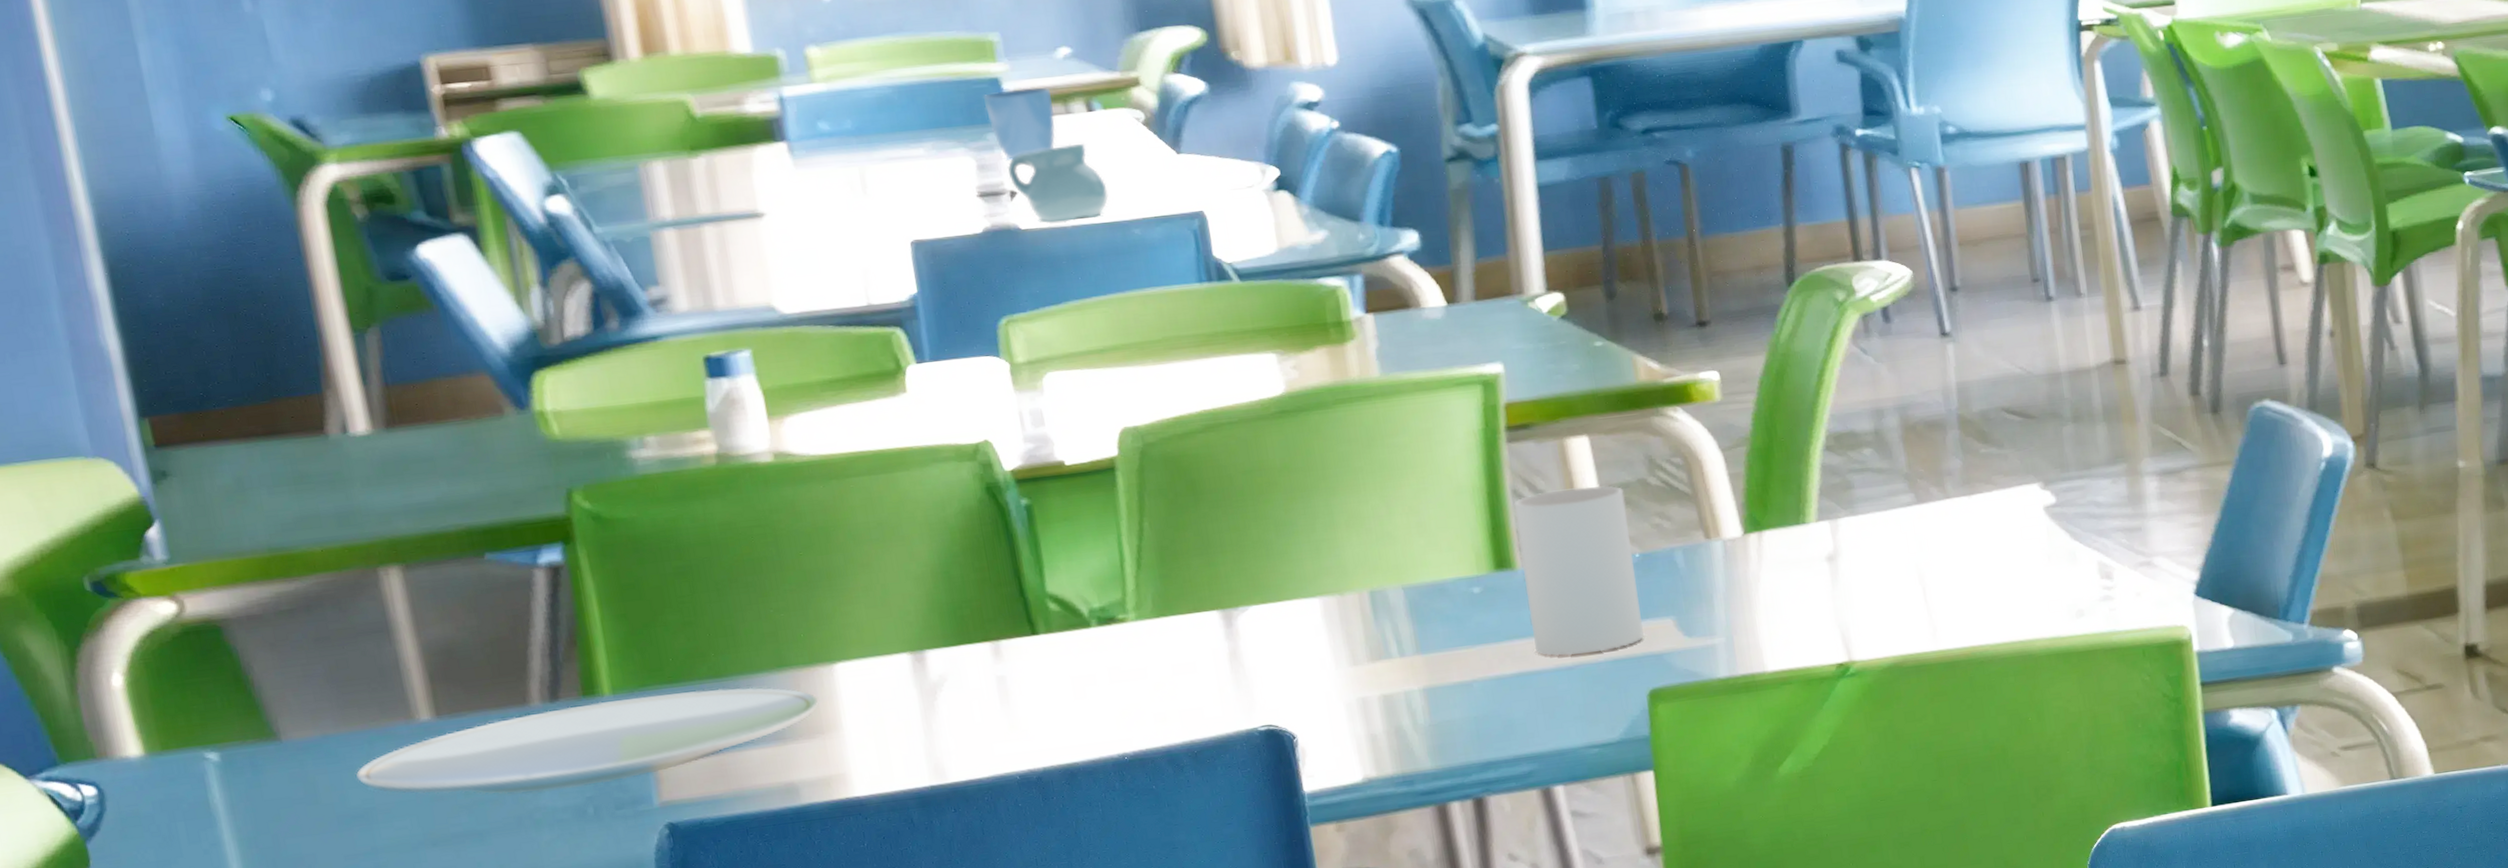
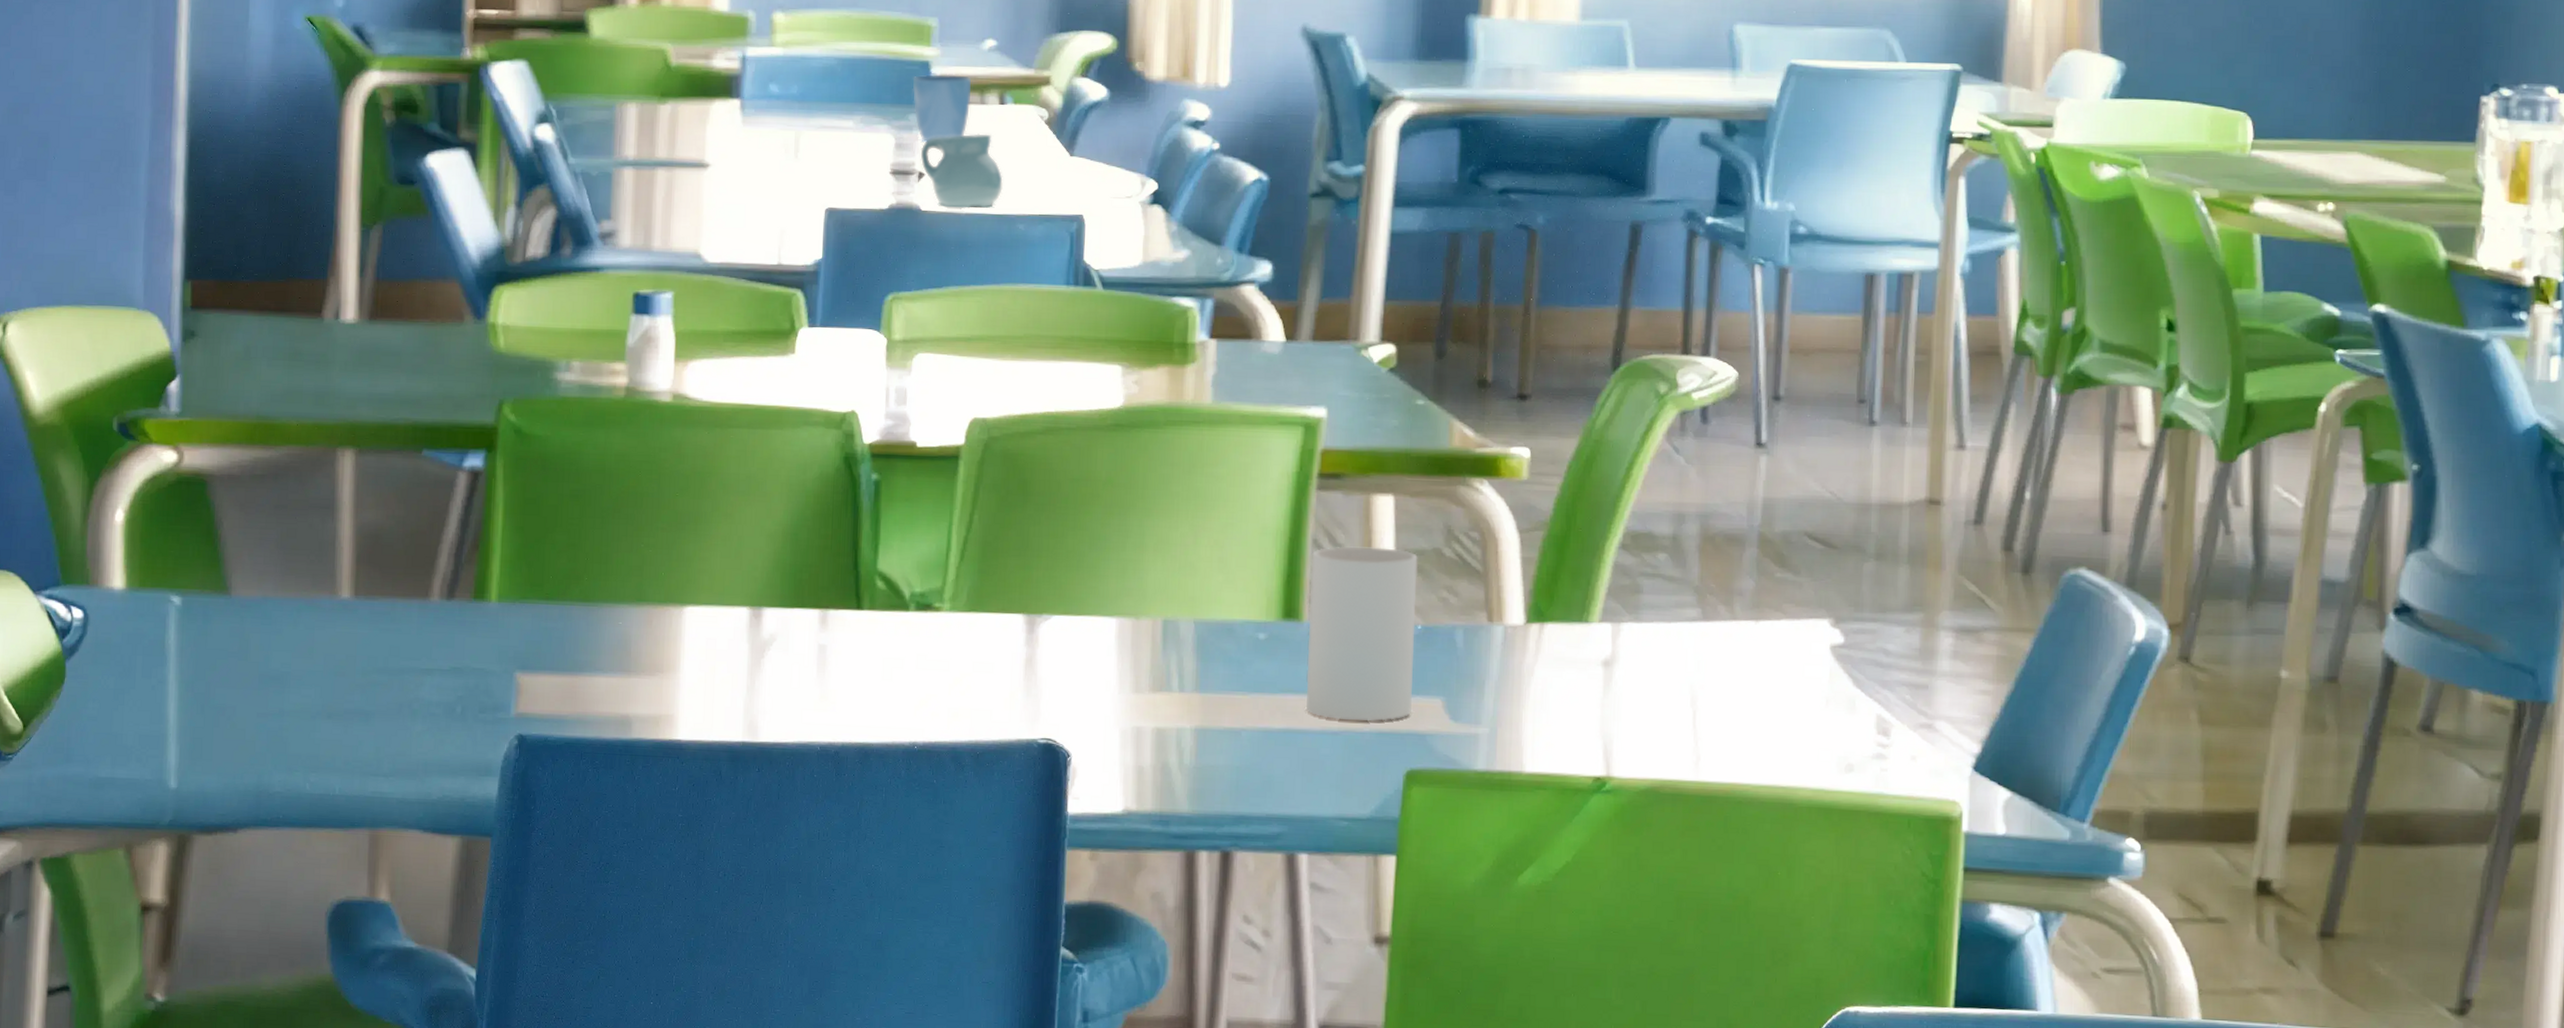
plate: present [356,687,818,794] -> none [282,607,664,685]

